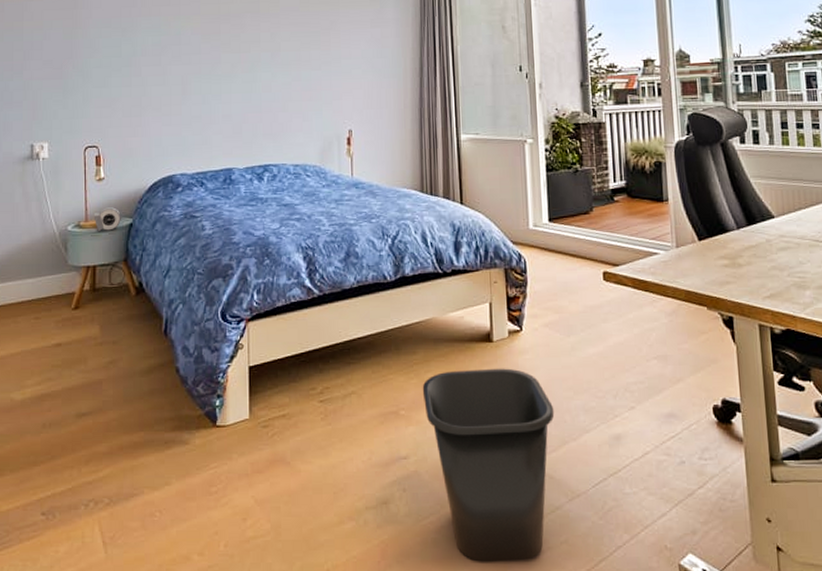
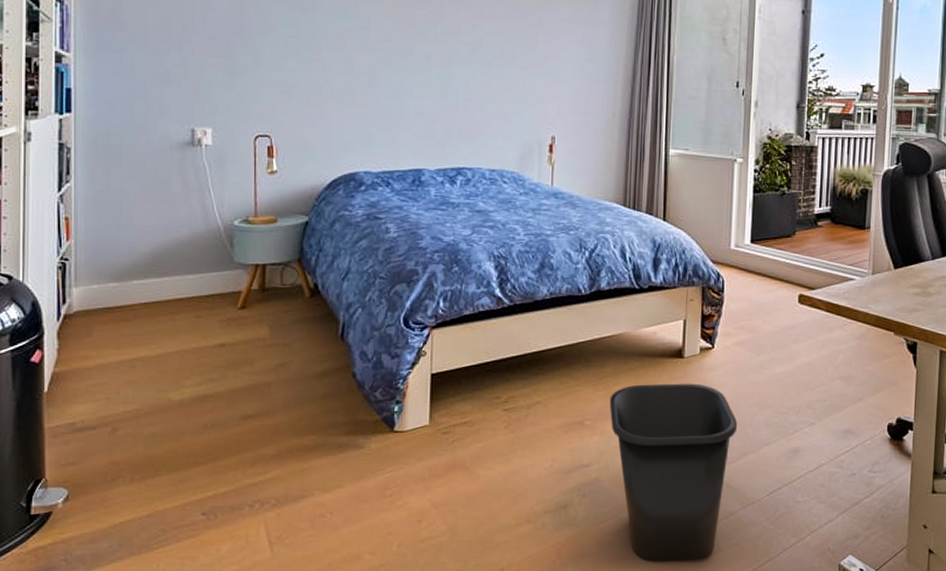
alarm clock: present [93,207,121,232] -> none [264,203,296,229]

